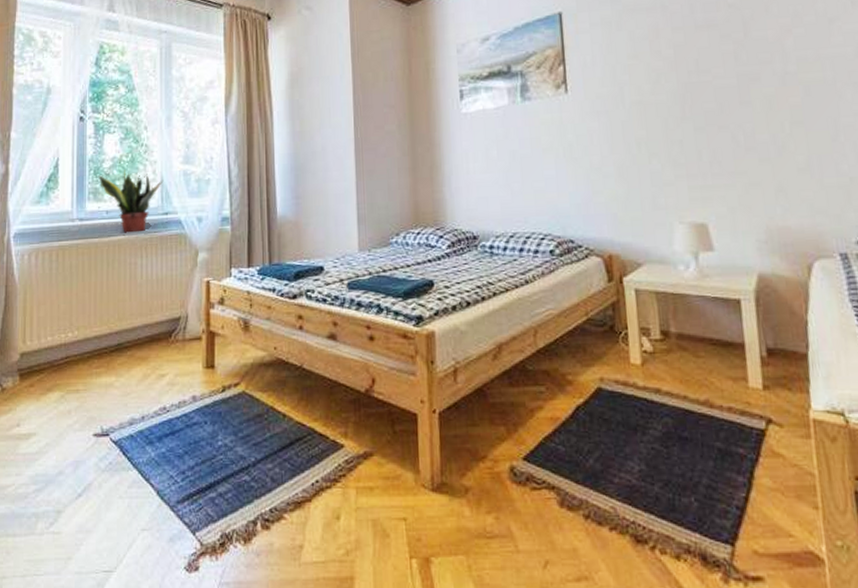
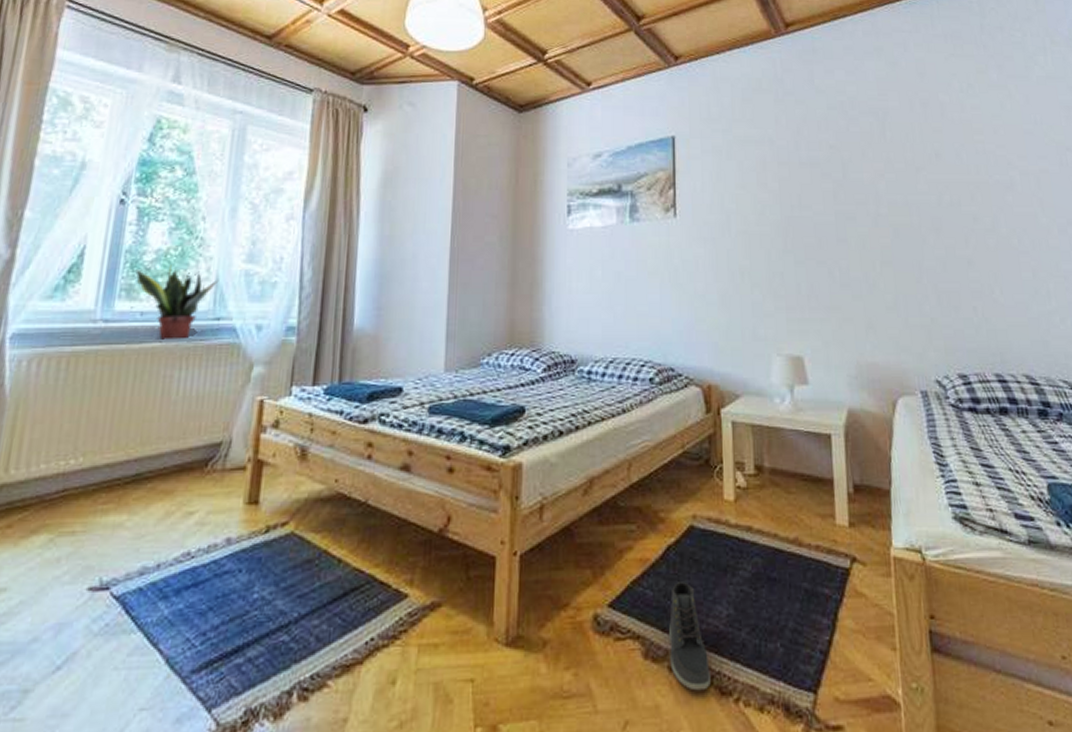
sneaker: none [582,439,626,538] -> present [669,582,711,691]

